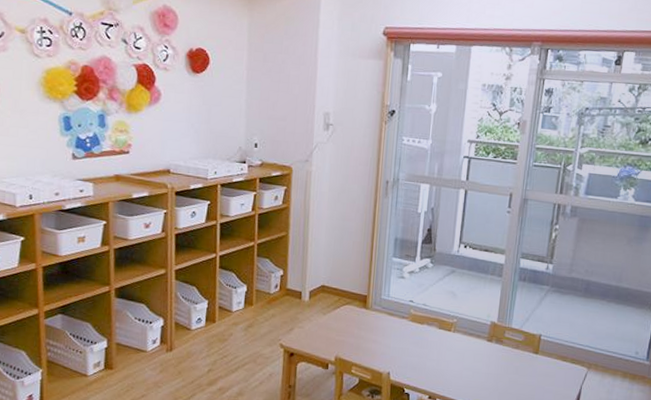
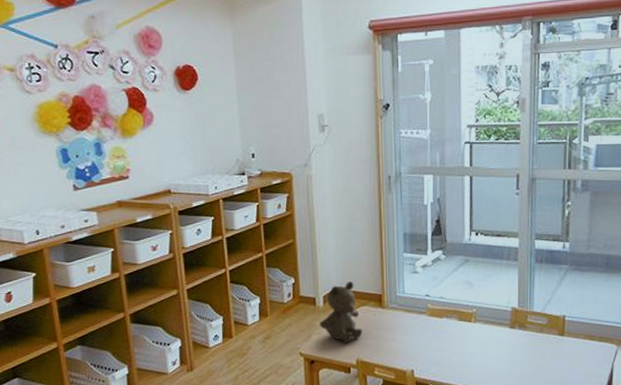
teddy bear: none [303,279,345,339] -> present [320,281,363,343]

